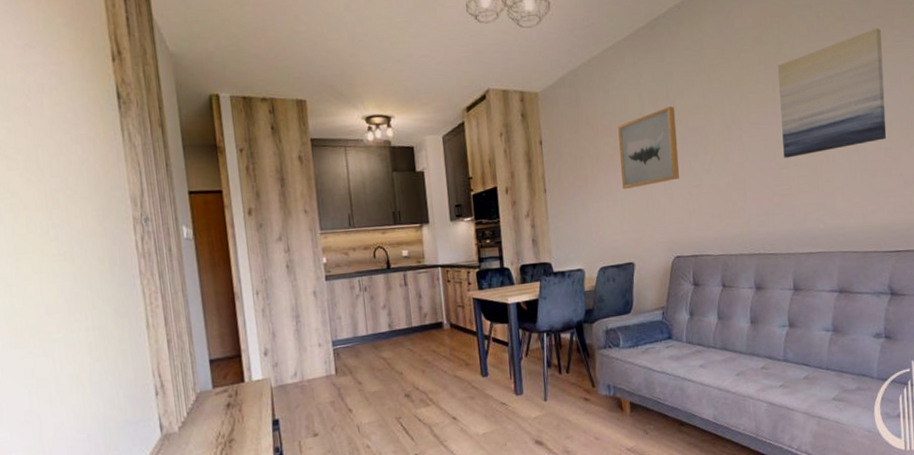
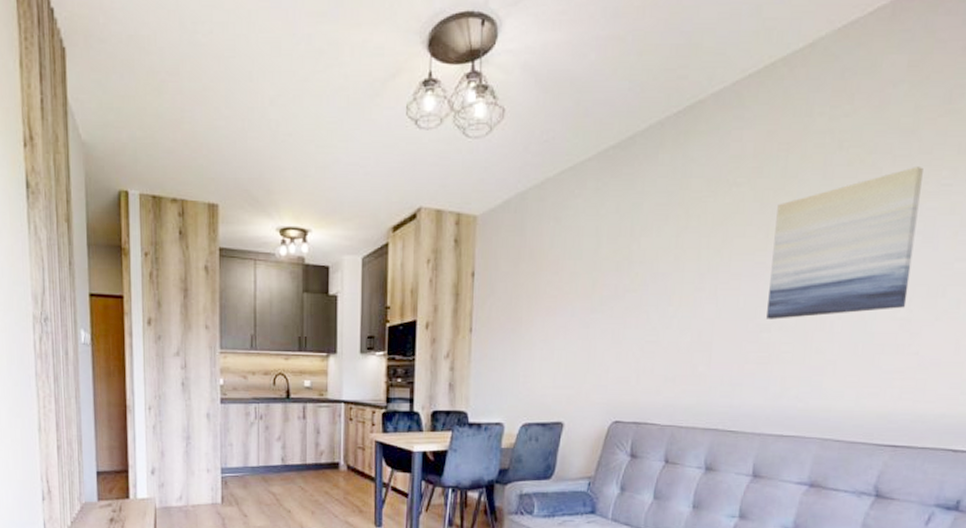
wall art: present [618,106,680,190] -> none [561,245,639,338]

